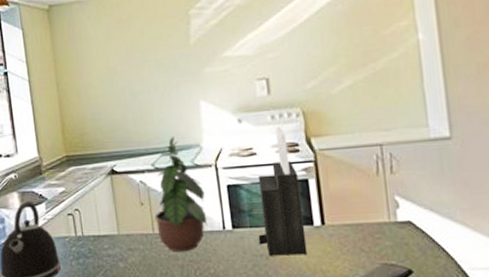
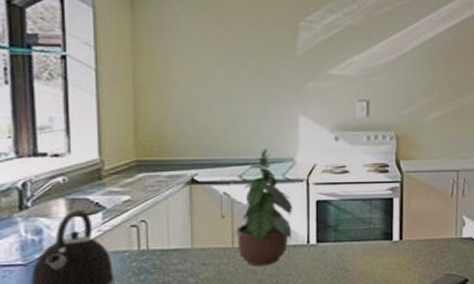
knife block: present [258,127,308,256] -> none [340,148,385,269]

